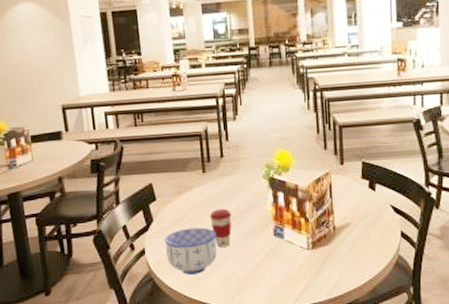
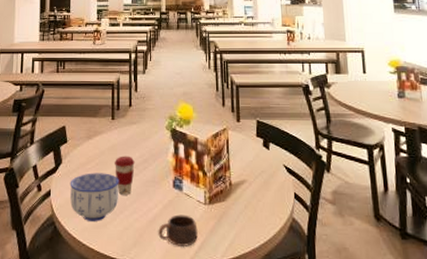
cup: none [261,261,302,291] -> present [158,214,198,248]

